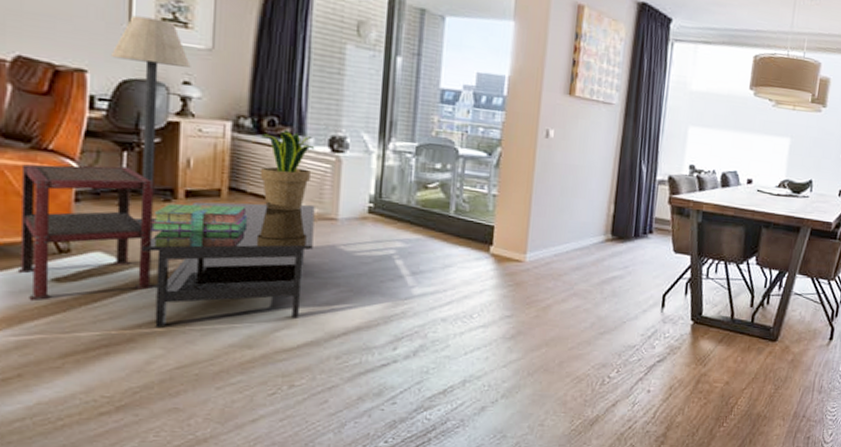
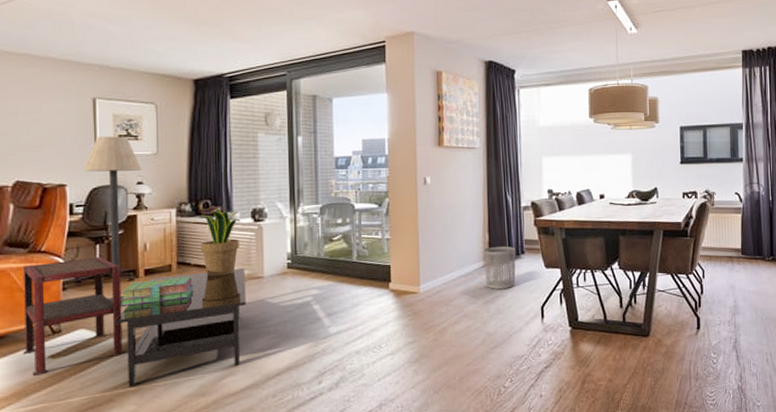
waste bin: none [603,221,643,270] -> present [483,246,516,289]

